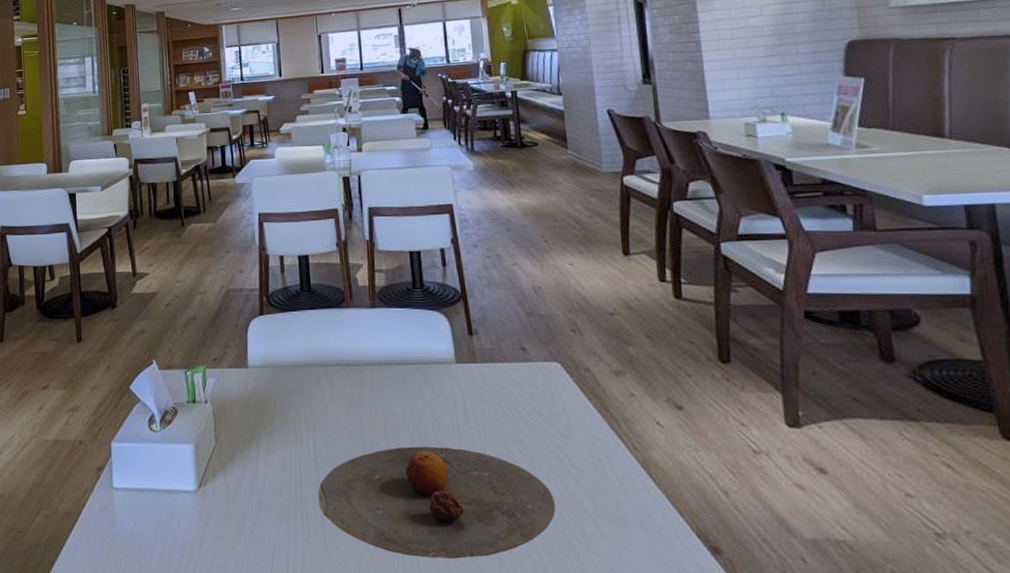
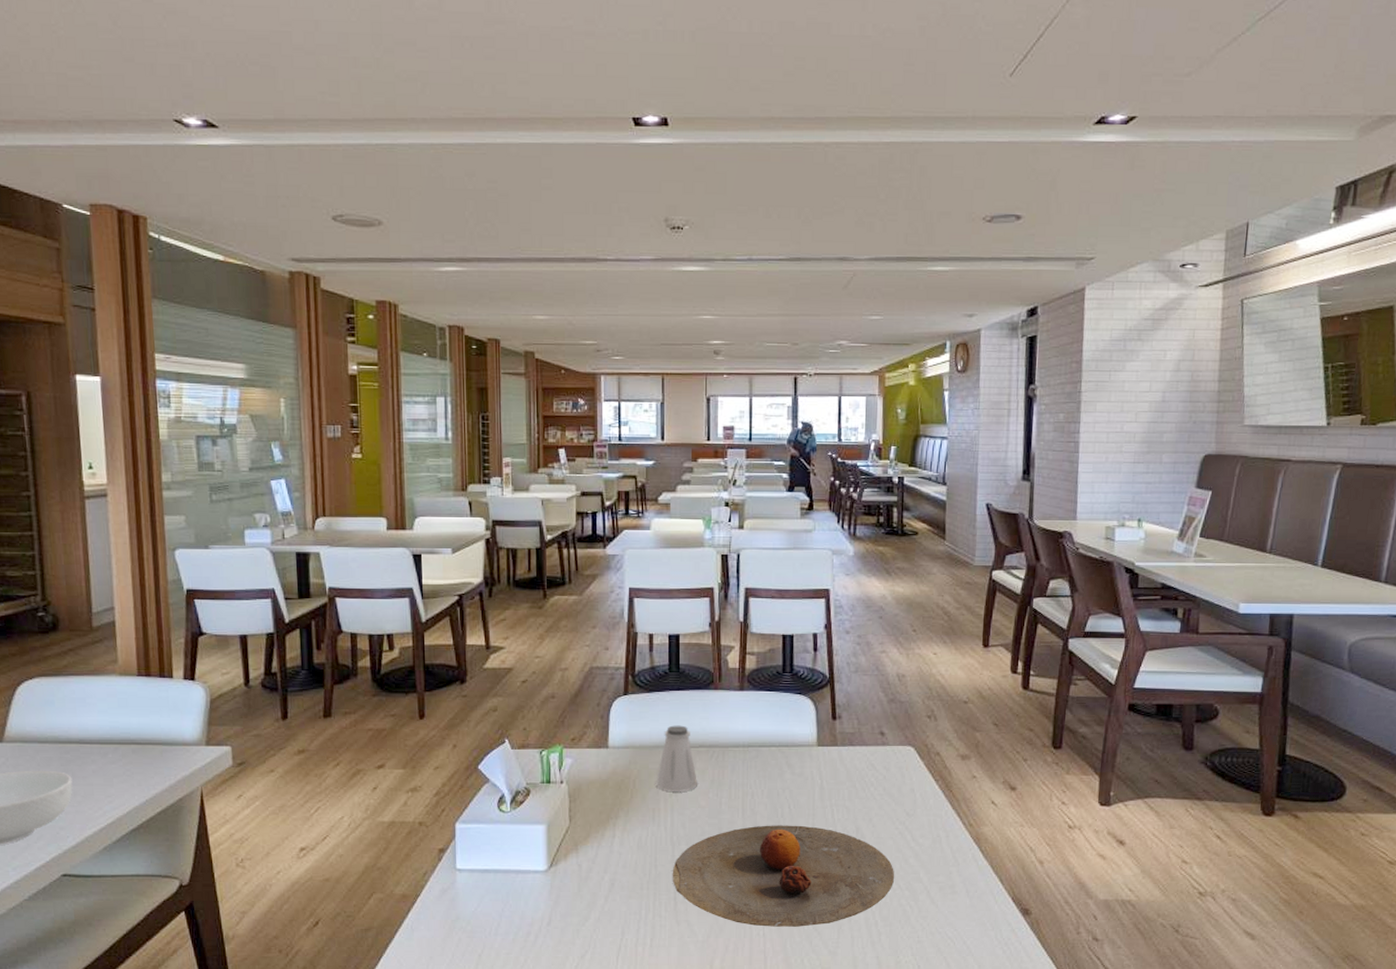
saltshaker: none [296,344,337,411] -> present [656,725,697,791]

